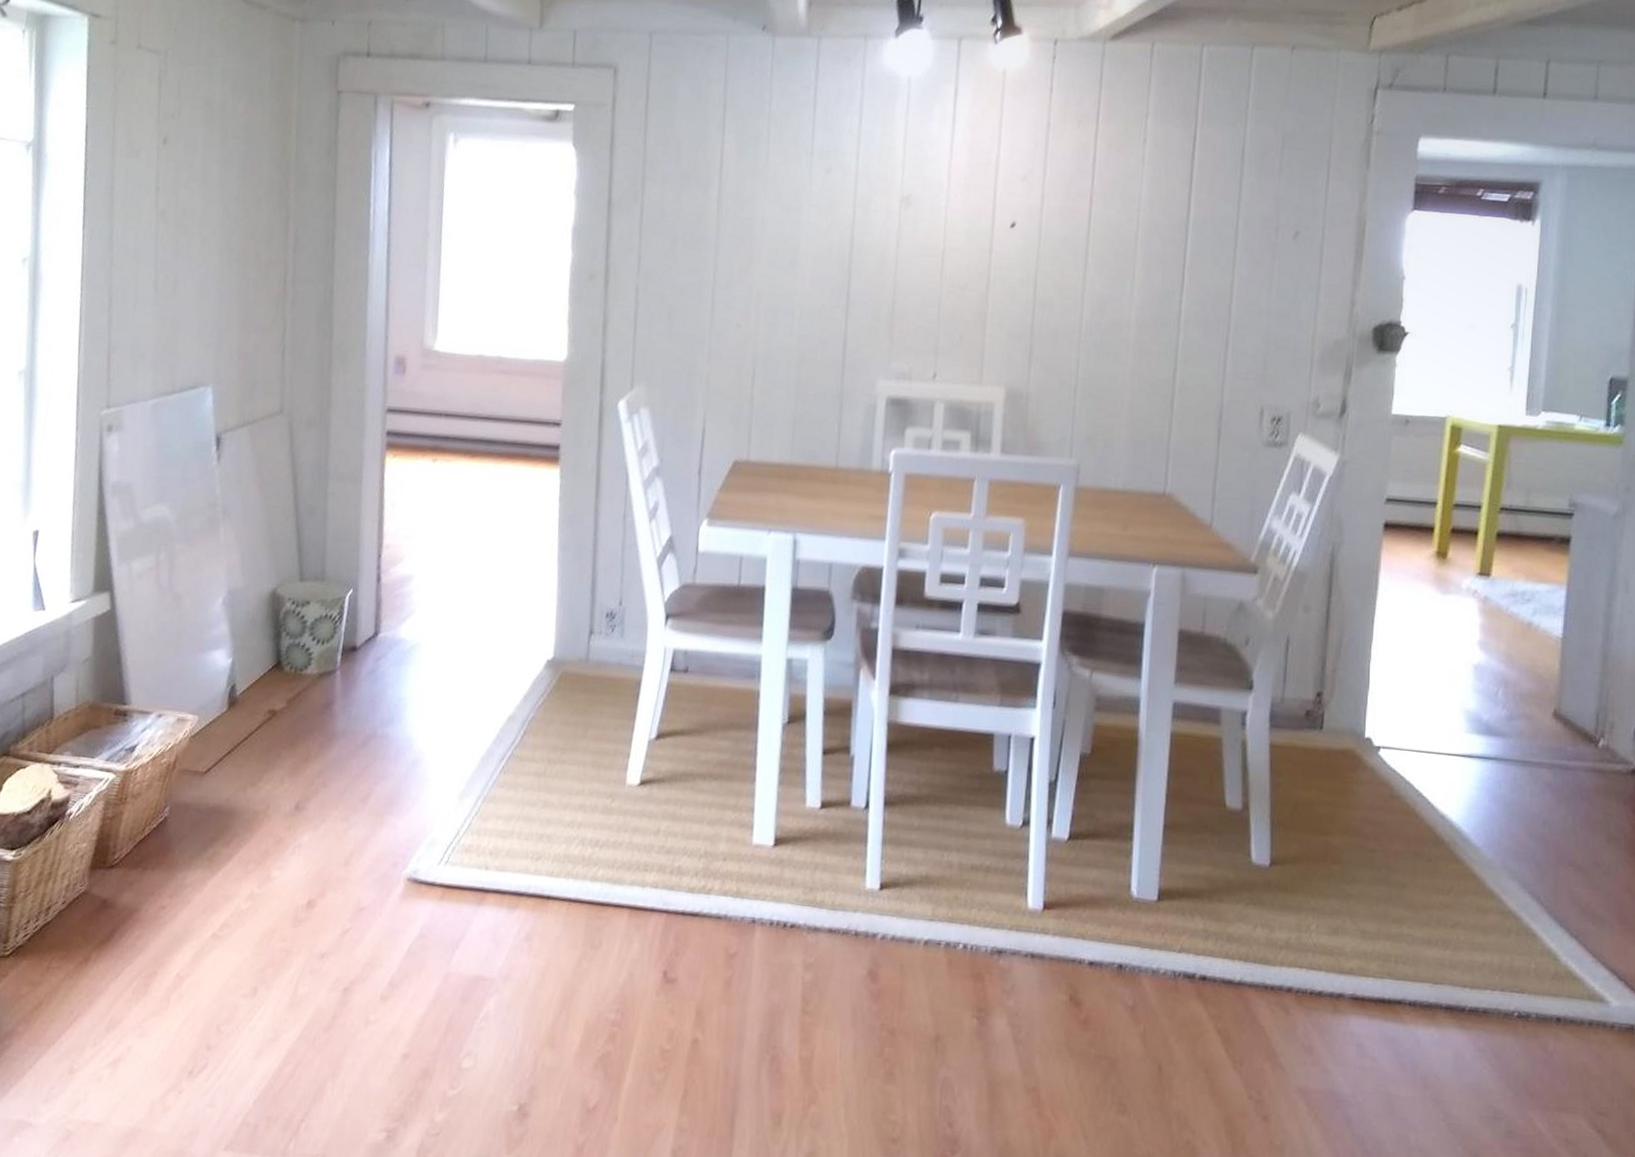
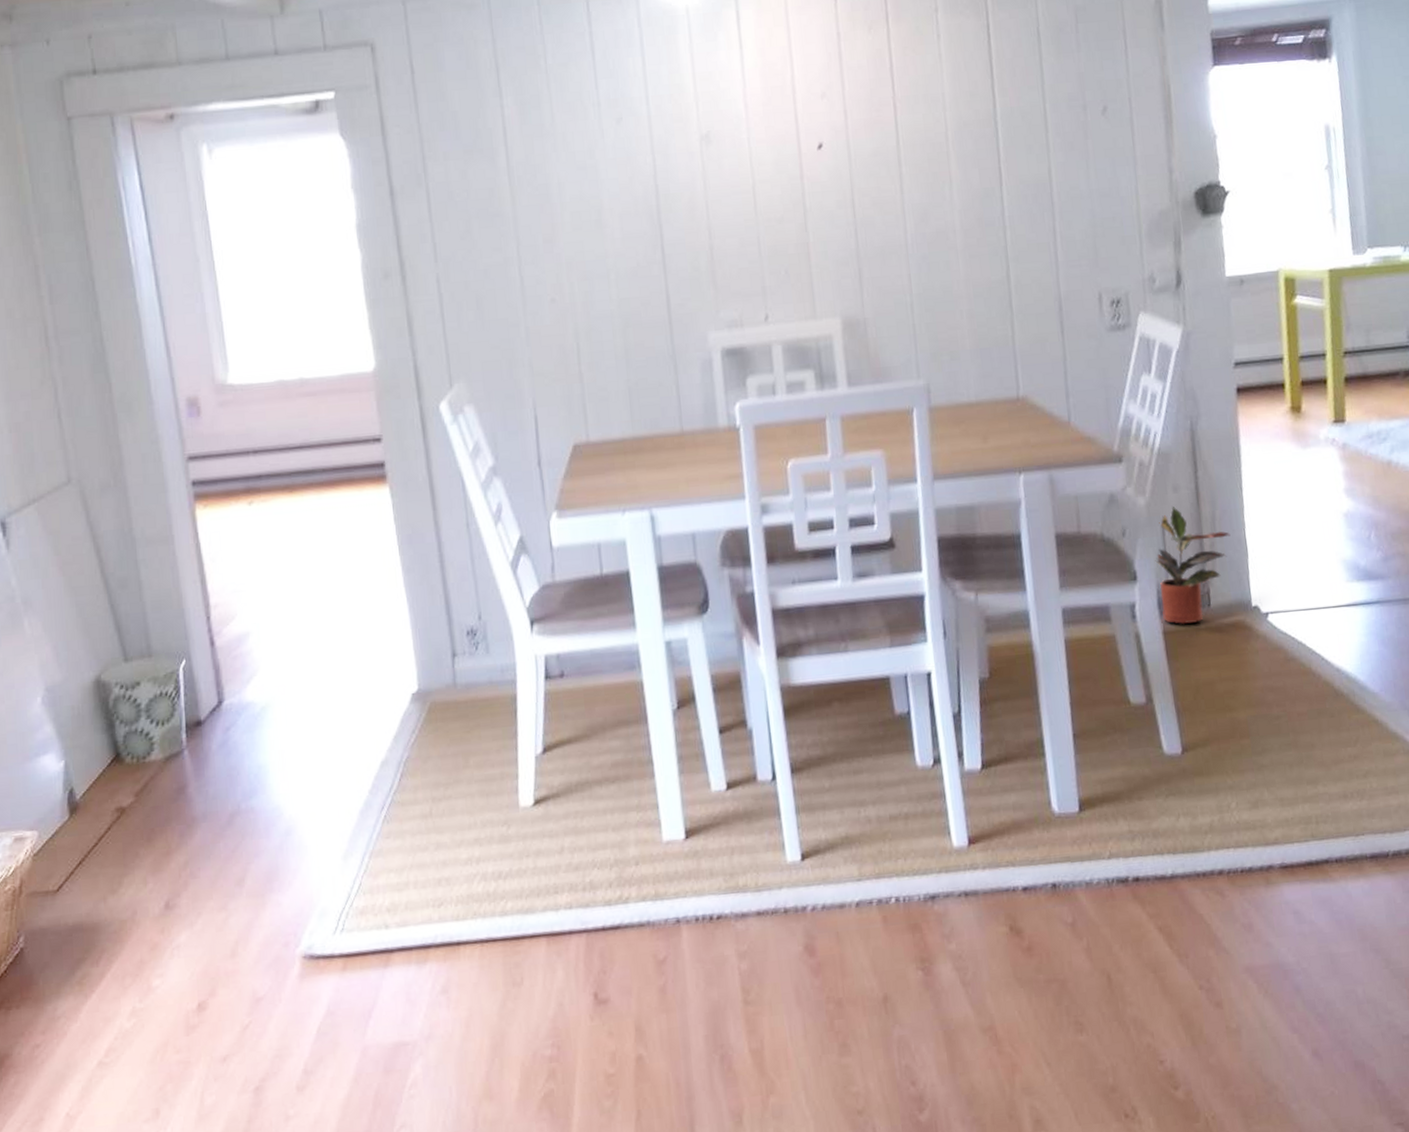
potted plant: none [1273,626,1355,742] -> present [1155,507,1231,624]

